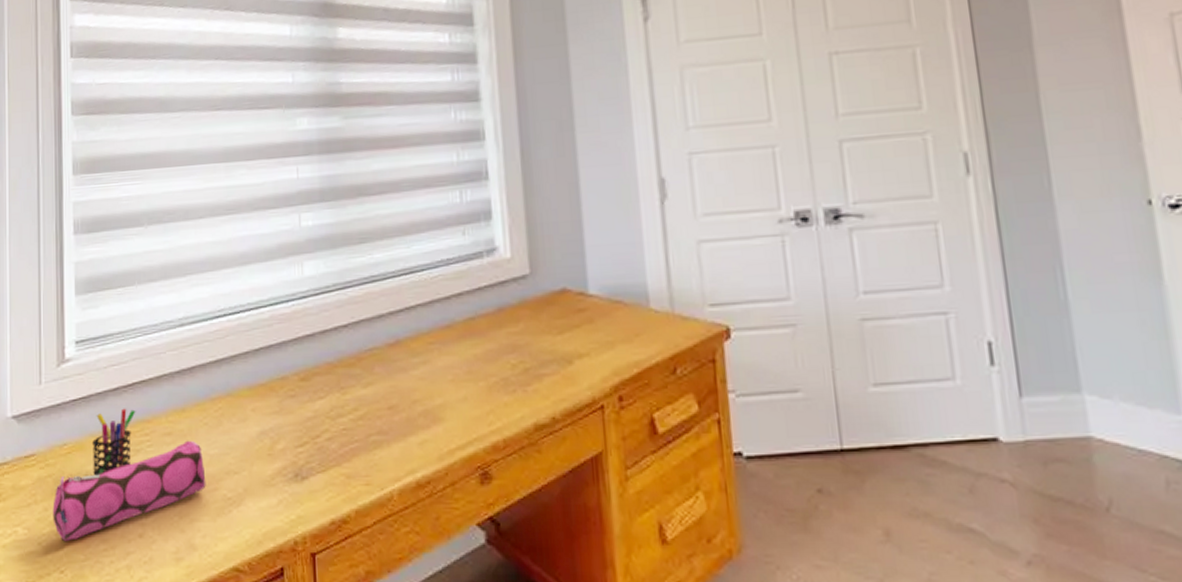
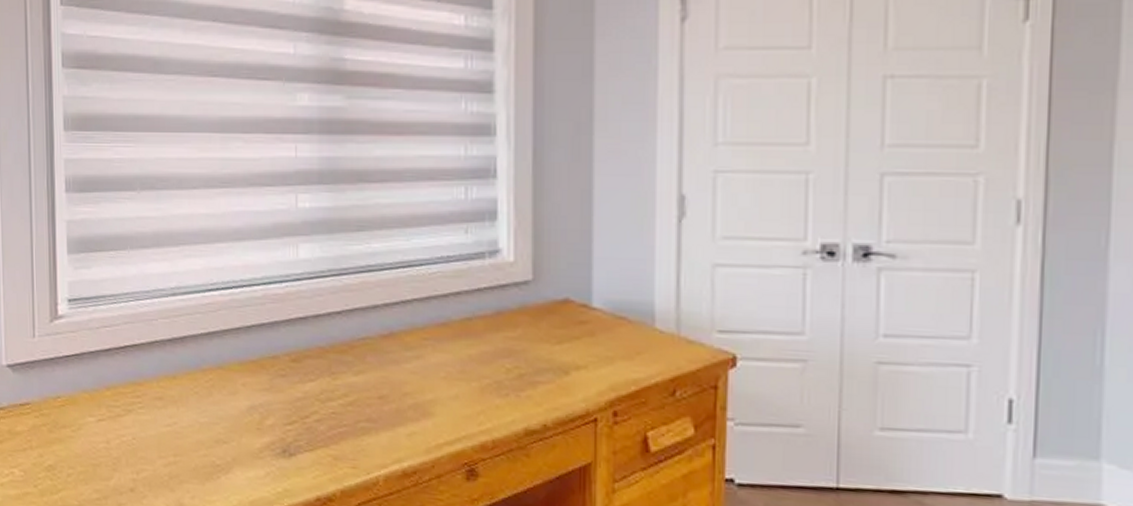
pencil case: present [52,440,206,541] -> none [47,406,196,487]
pen holder: present [91,408,136,476] -> none [84,369,128,430]

